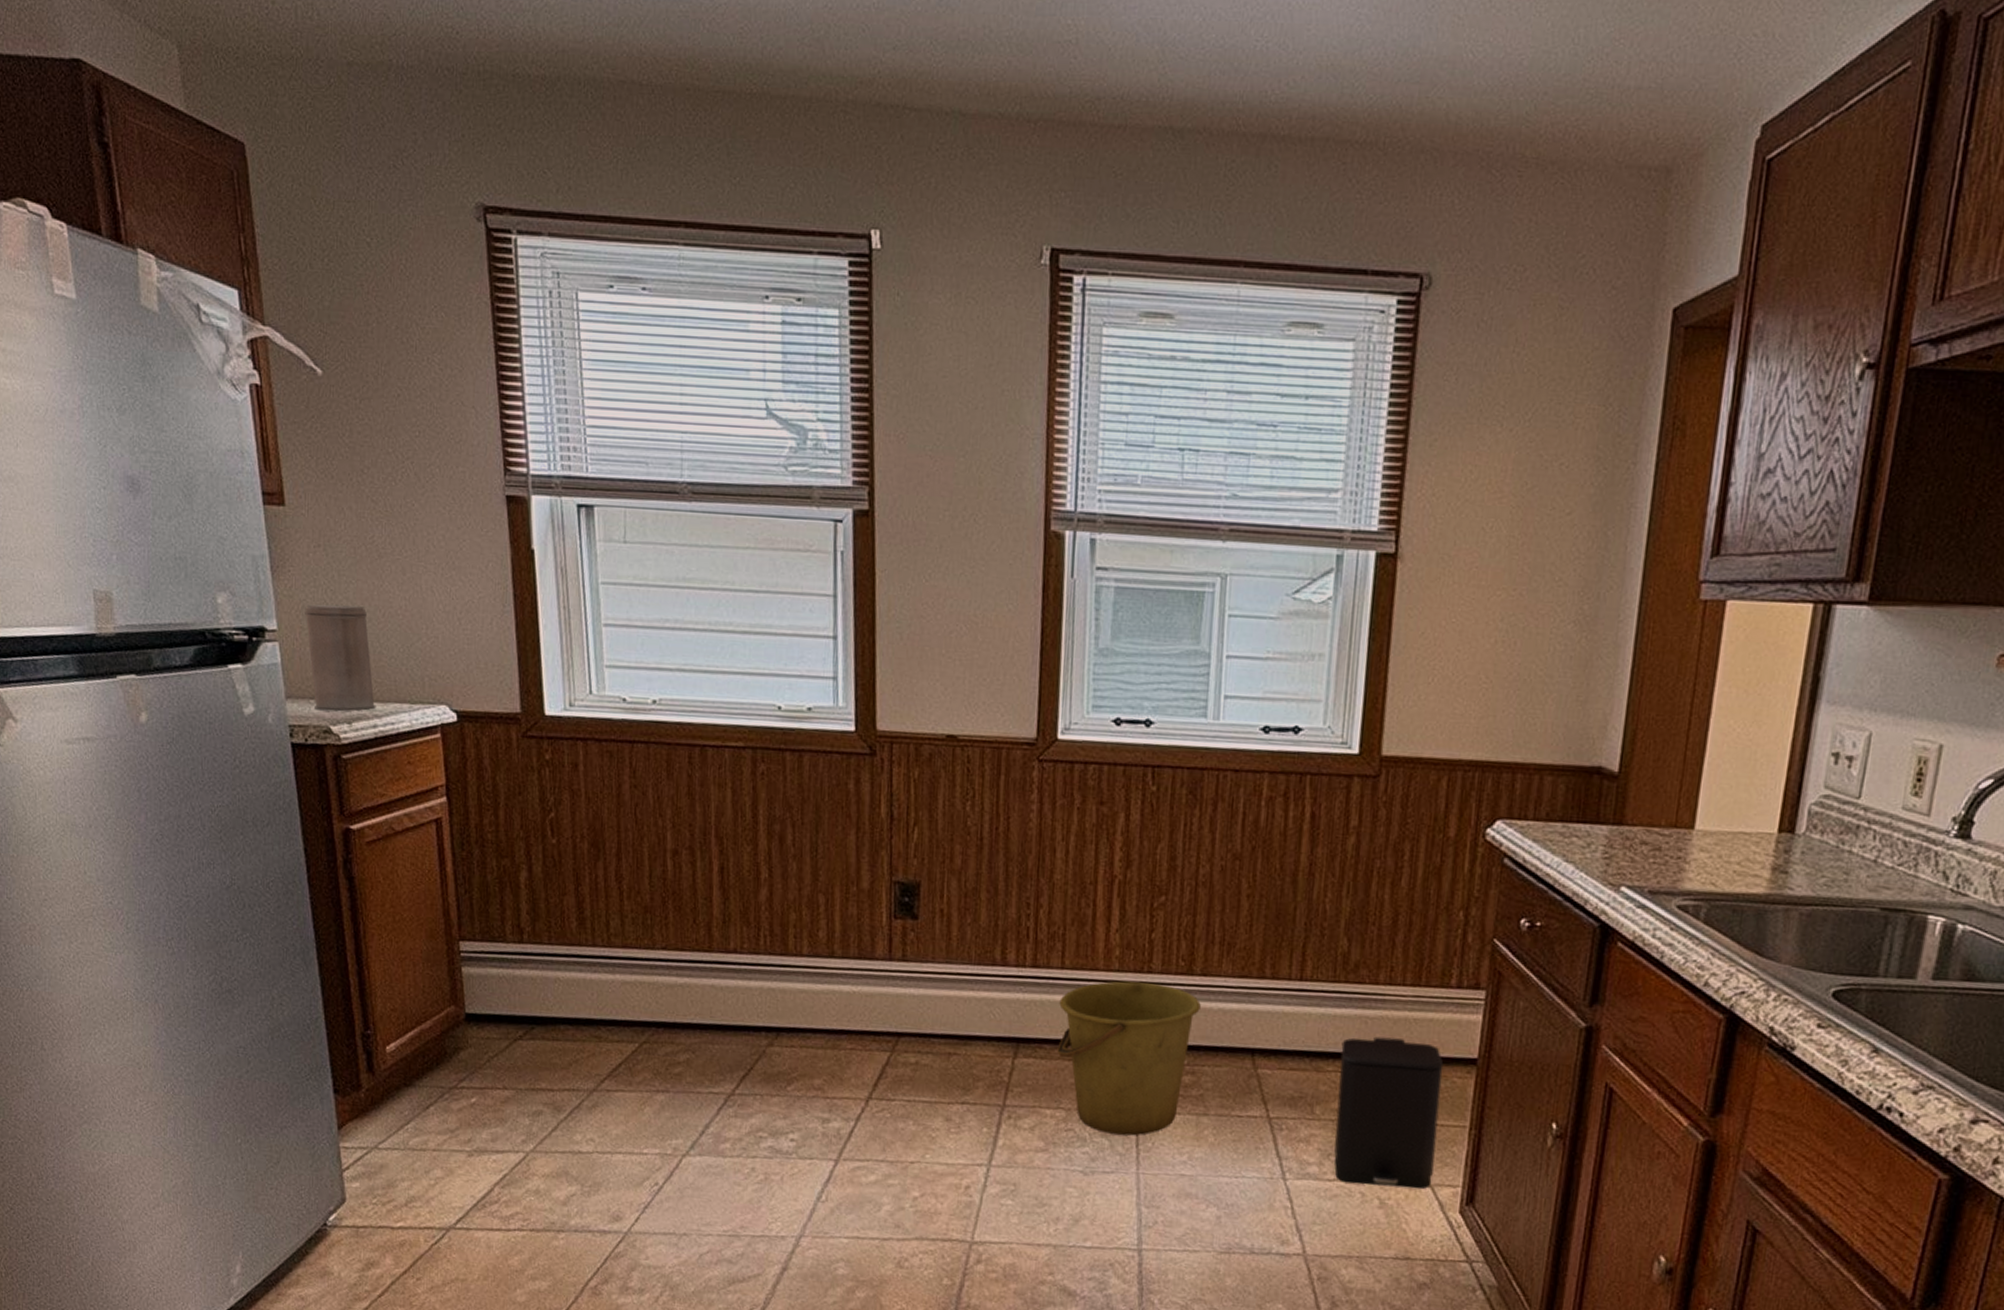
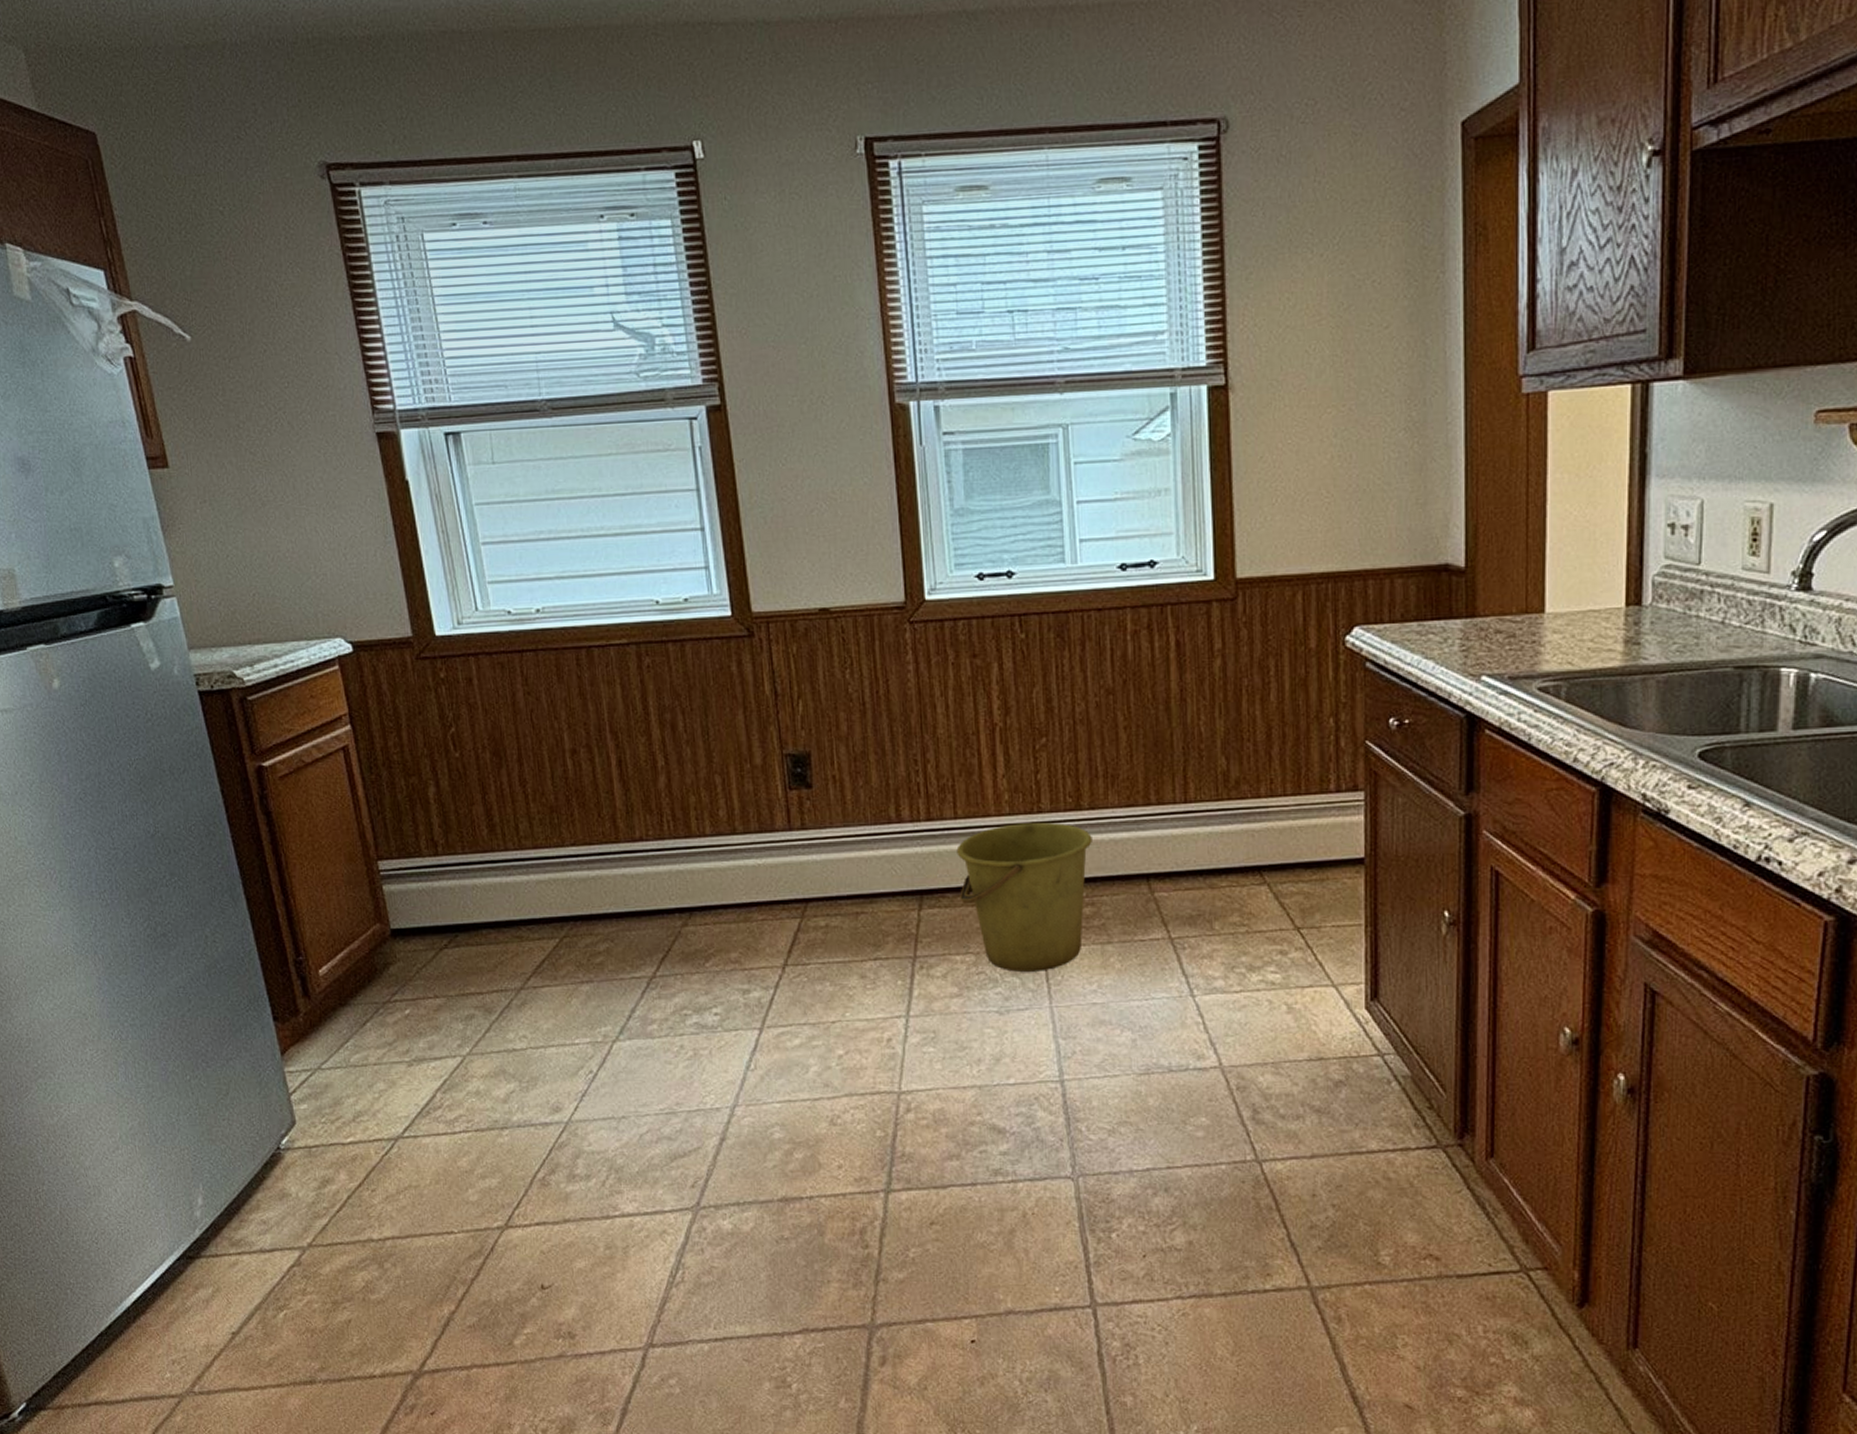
canister: present [305,604,376,712] -> none [198,554,275,657]
pedal bin: present [1334,1036,1444,1189] -> none [1232,847,1335,991]

